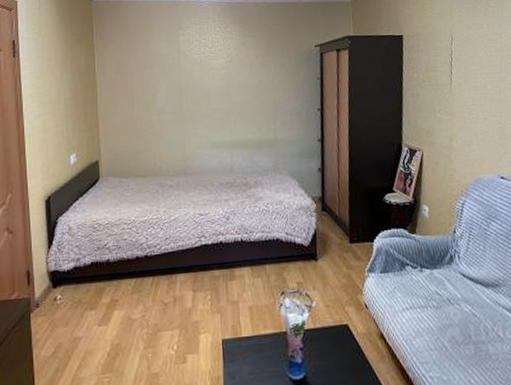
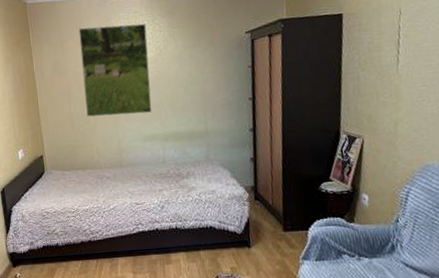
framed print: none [147,29,221,121] -> present [78,23,152,117]

